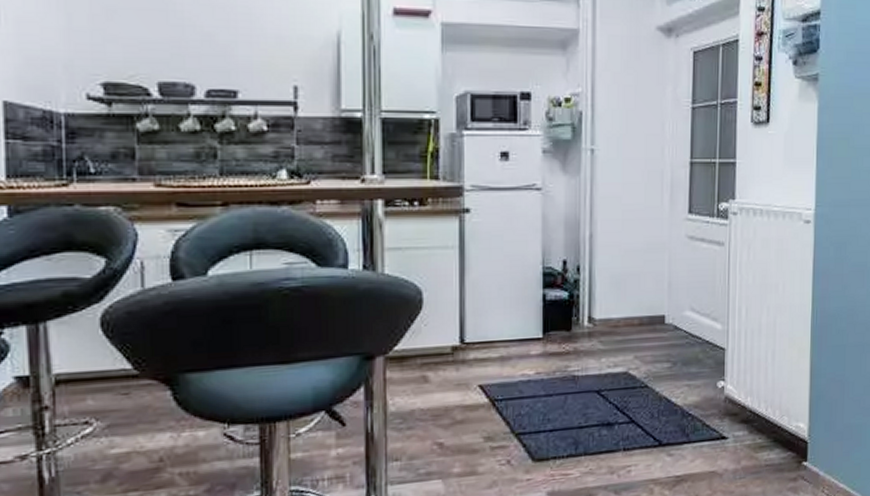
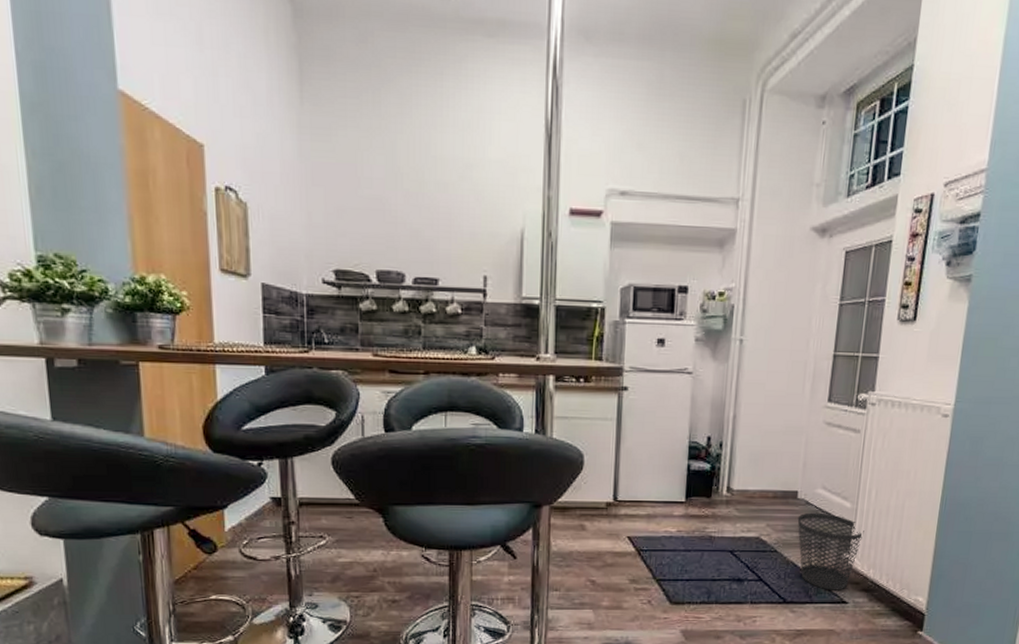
wastebasket: none [667,337,738,426] -> present [797,512,864,590]

